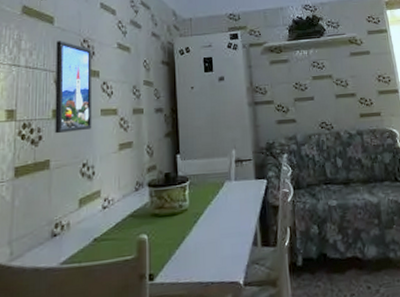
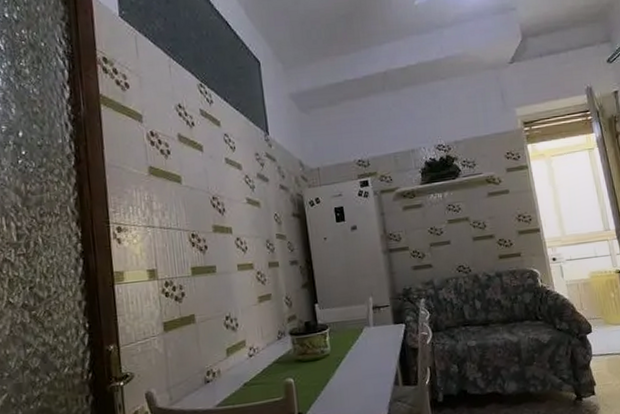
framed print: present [55,41,92,134] -> none [186,199,231,290]

